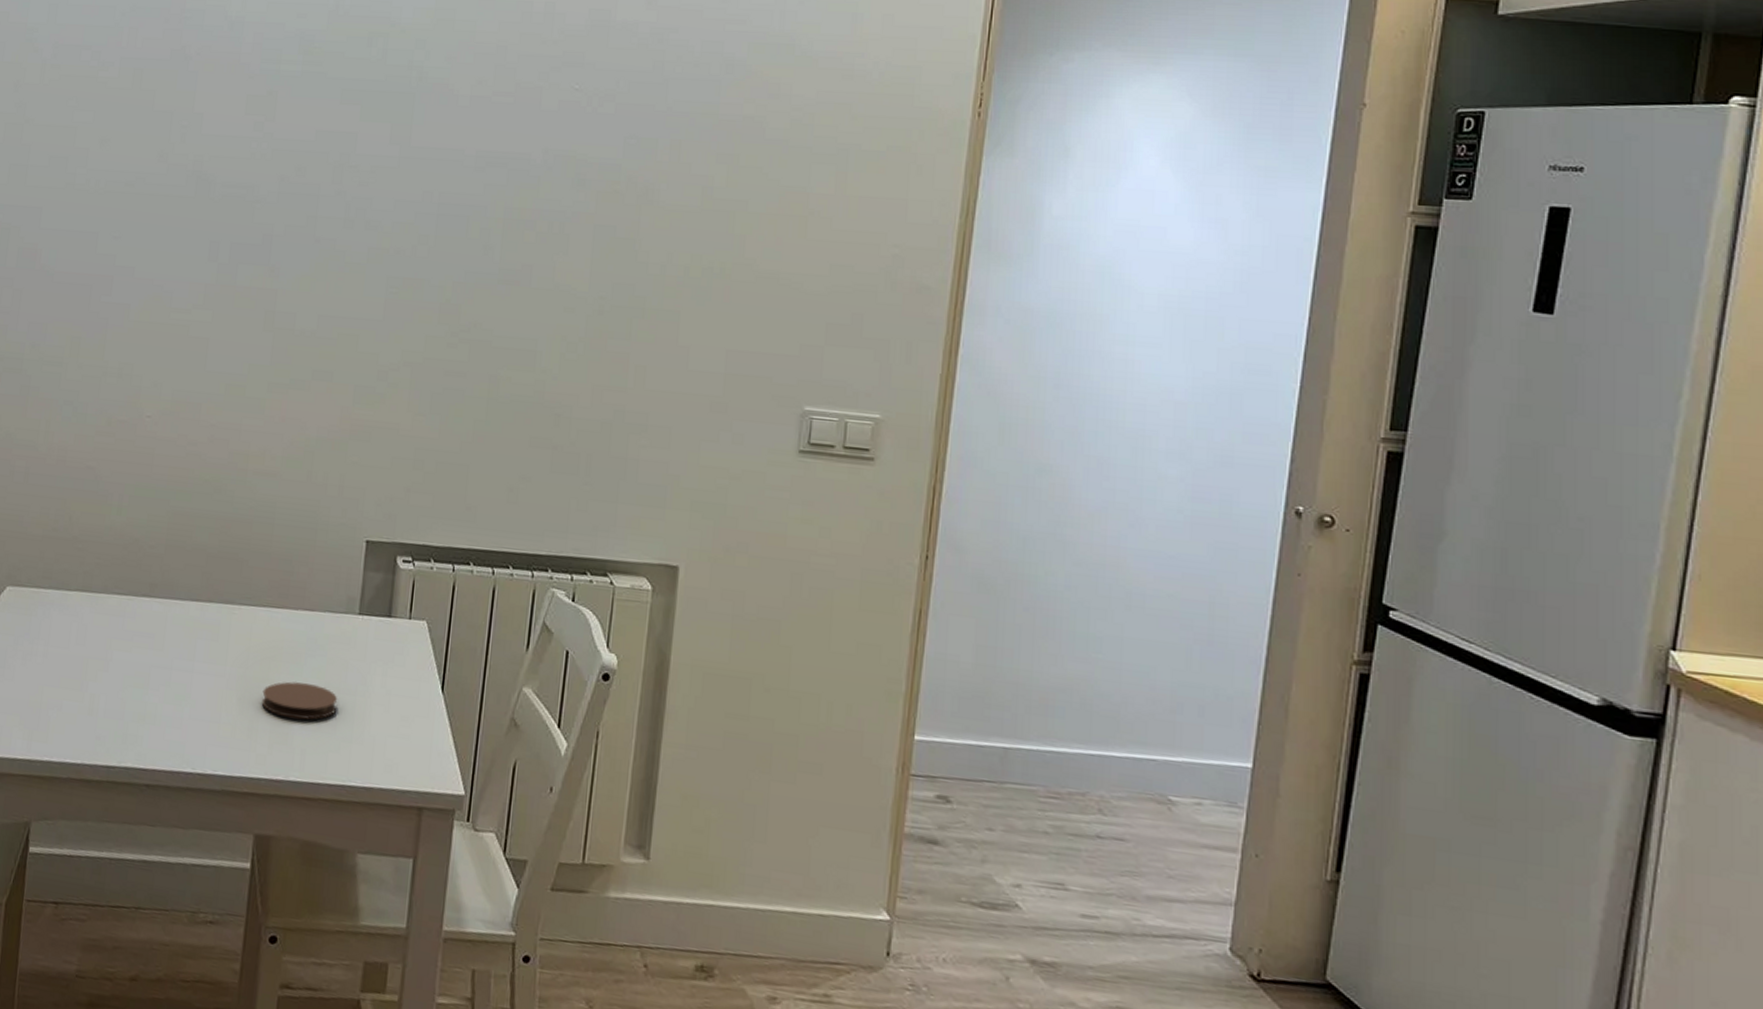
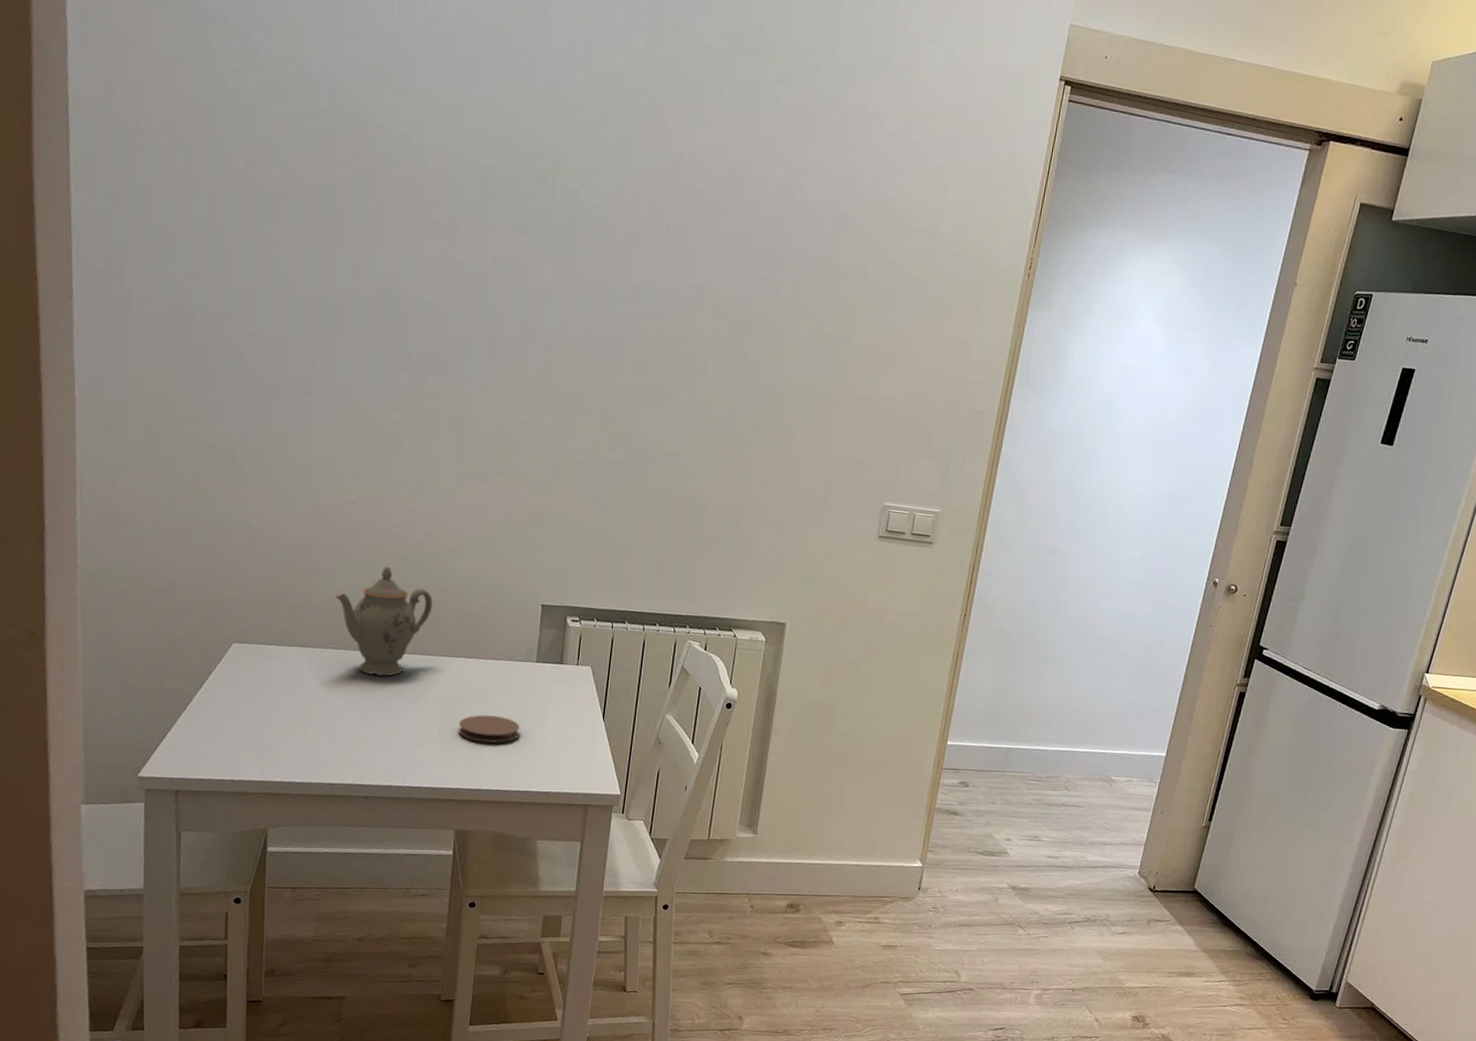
teapot: none [123,493,236,630] -> present [335,566,433,676]

